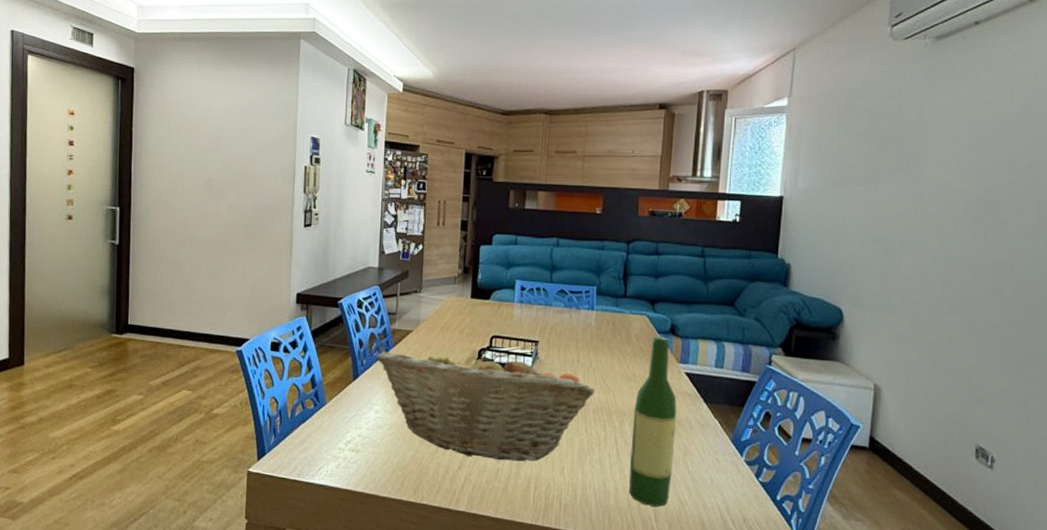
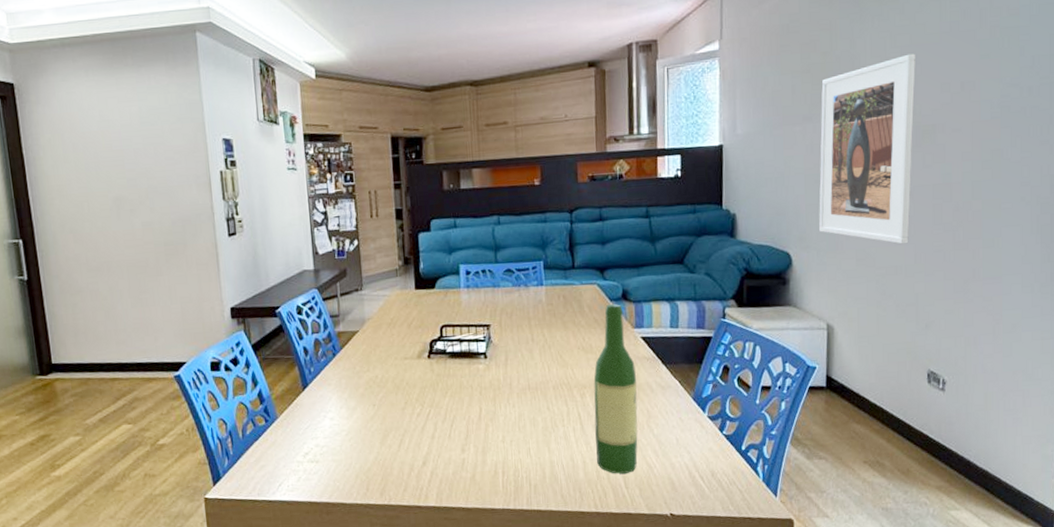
fruit basket: present [375,349,595,461] -> none [323,339,553,451]
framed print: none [873,130,984,315] -> present [818,53,916,244]

